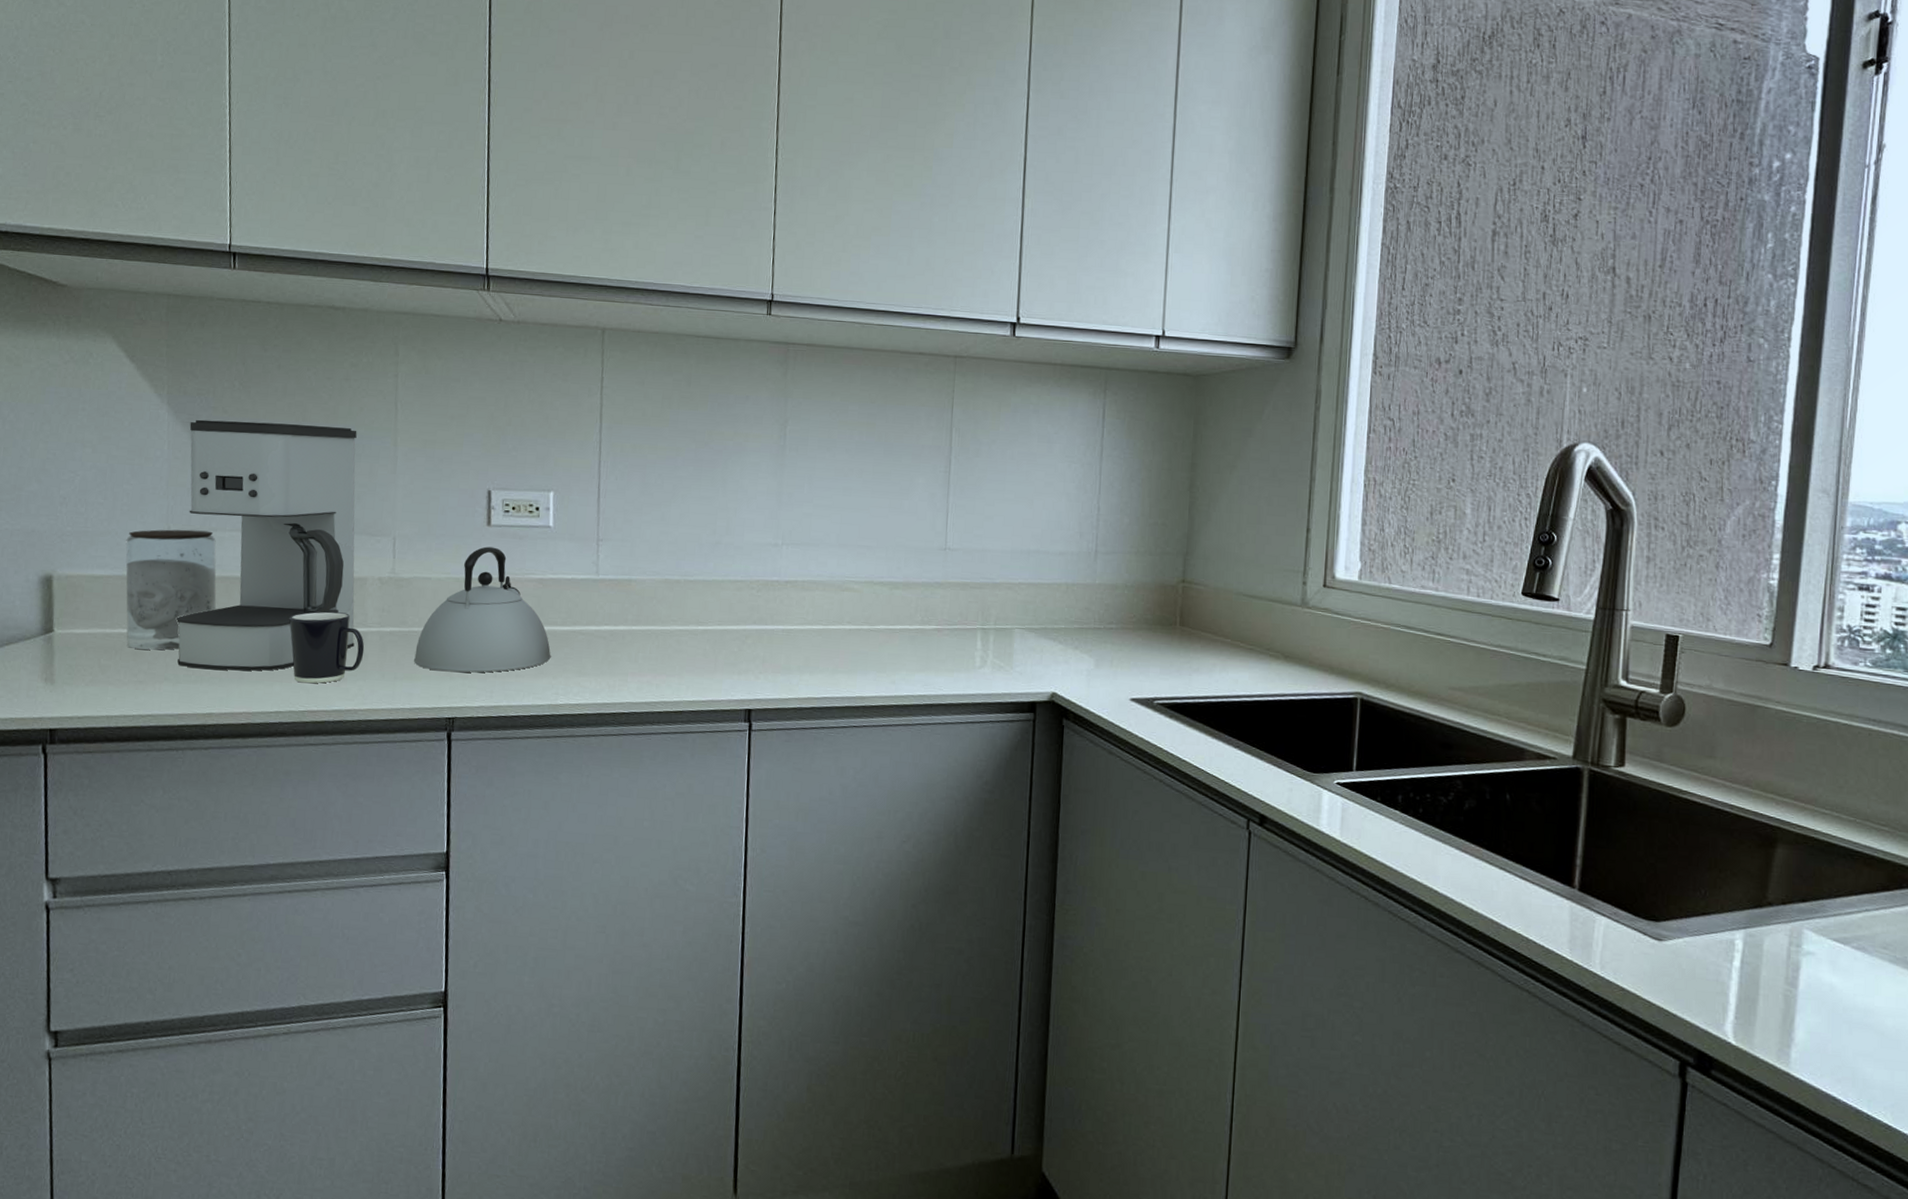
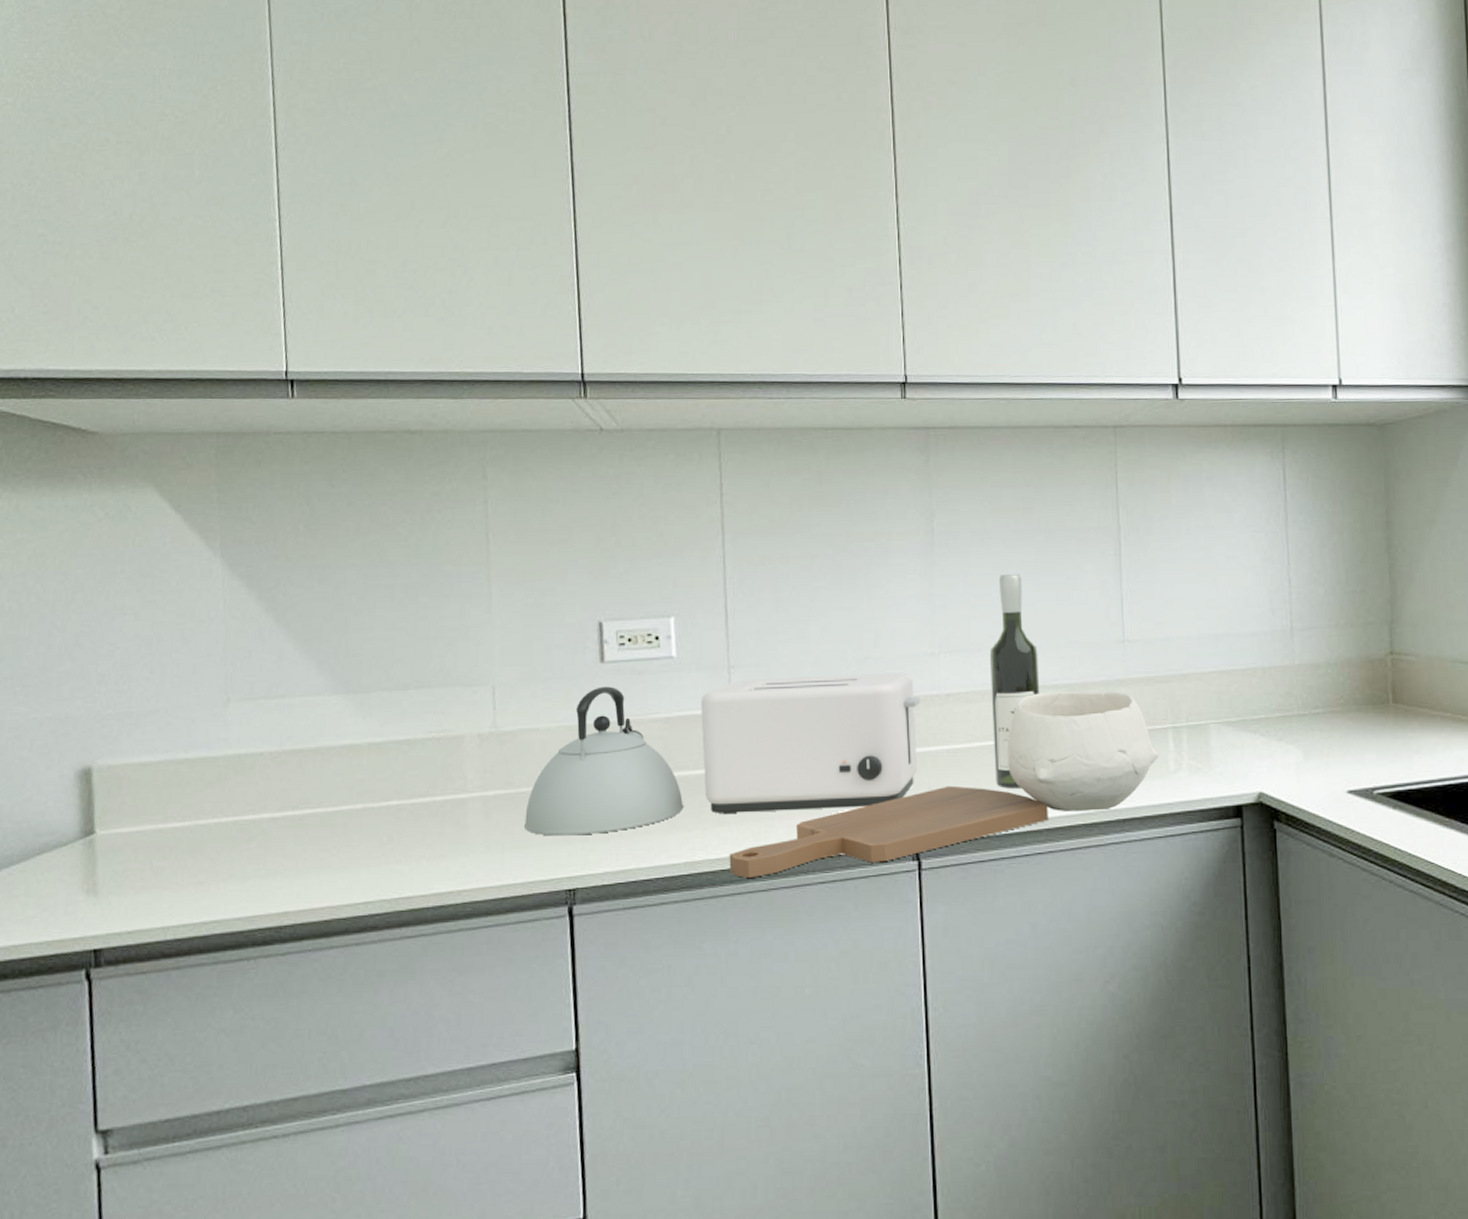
jar: present [125,529,217,650] -> none [177,698,289,844]
coffee maker: present [176,419,357,671] -> none [242,566,454,861]
mug: present [288,611,365,684] -> none [374,778,466,866]
toaster: none [569,552,763,672] -> present [700,672,921,815]
cutting board: none [586,660,866,723] -> present [729,785,1048,878]
bottle: none [821,480,869,670] -> present [989,573,1040,790]
bowl: none [833,587,968,695] -> present [1006,690,1159,811]

